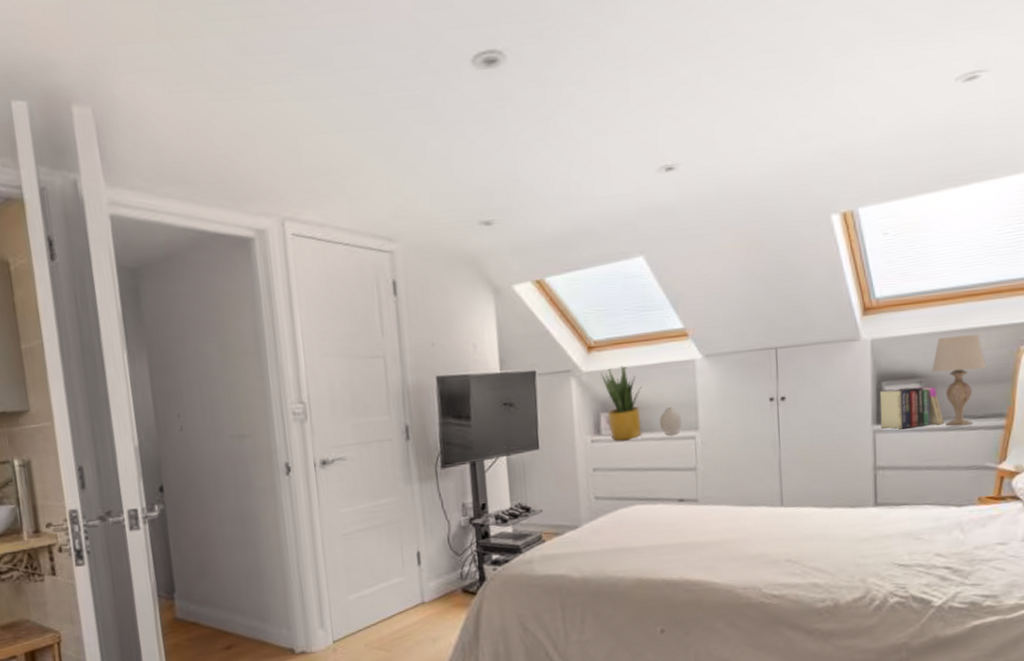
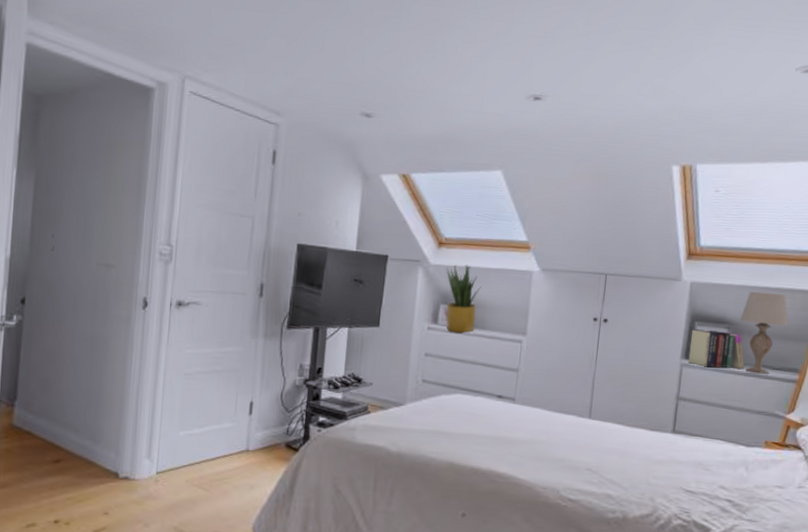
vase: present [660,406,682,437] -> none [492,309,513,337]

